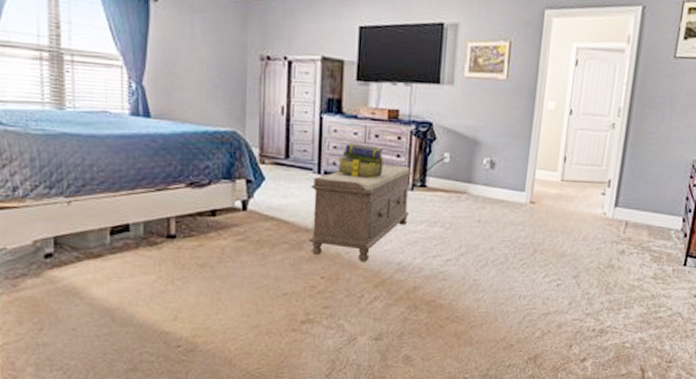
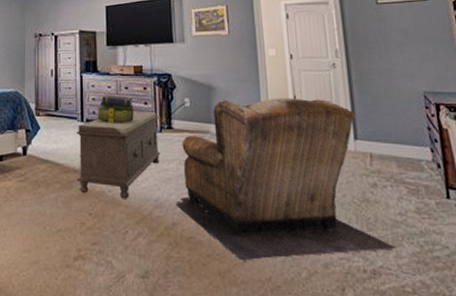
armchair: none [419,157,628,323] -> present [175,98,397,261]

